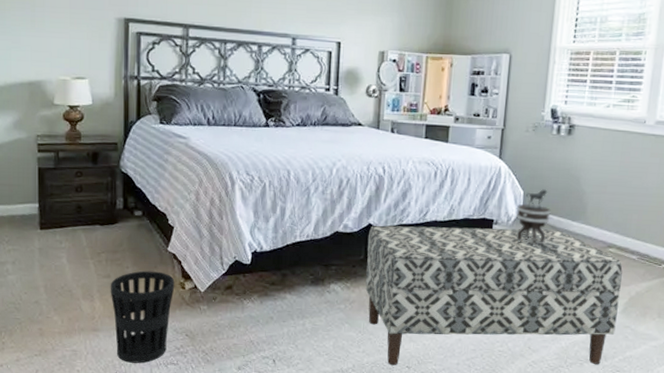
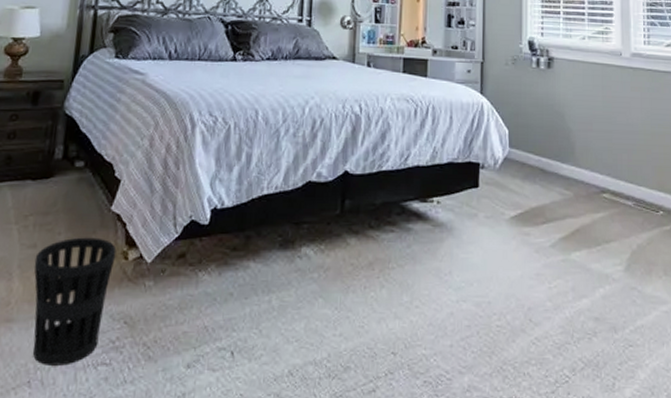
bench: present [365,225,623,365] -> none [342,172,621,351]
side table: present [516,189,551,246] -> none [503,127,539,193]

